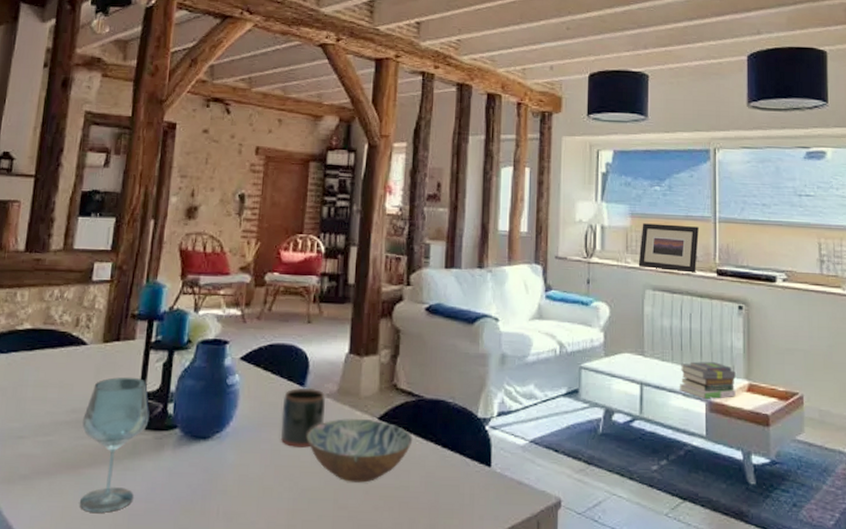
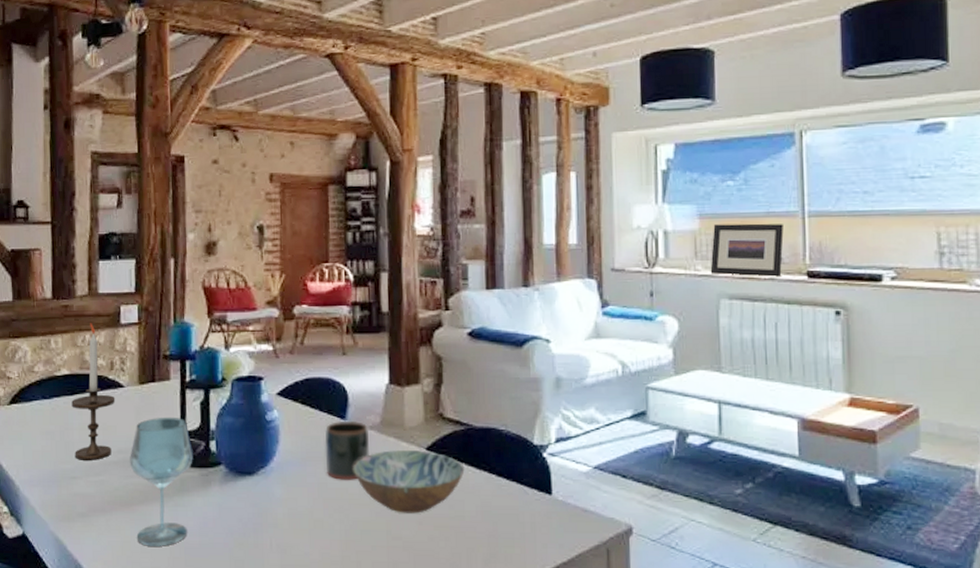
candlestick: none [25,278,77,419] -> present [71,323,116,460]
books: present [680,361,736,399] -> none [766,375,834,416]

